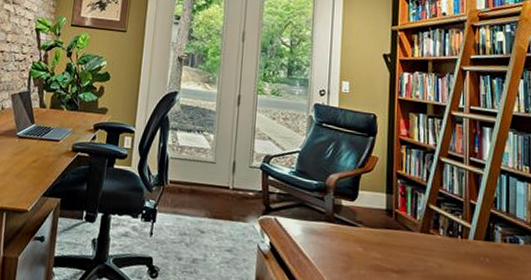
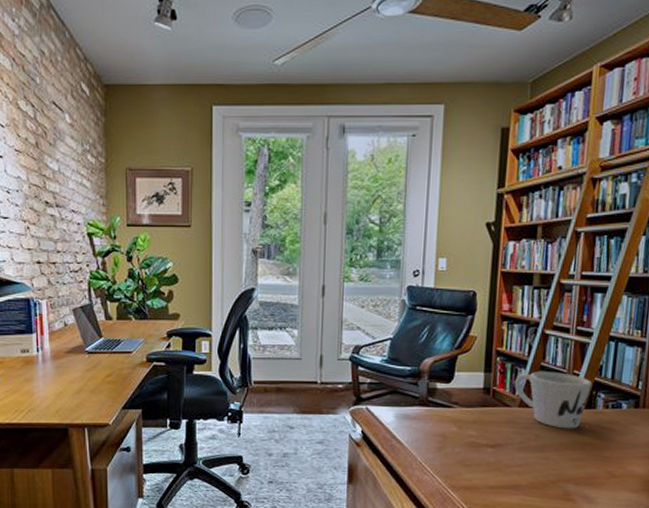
mug: none [415,198,489,261] -> present [514,372,593,429]

